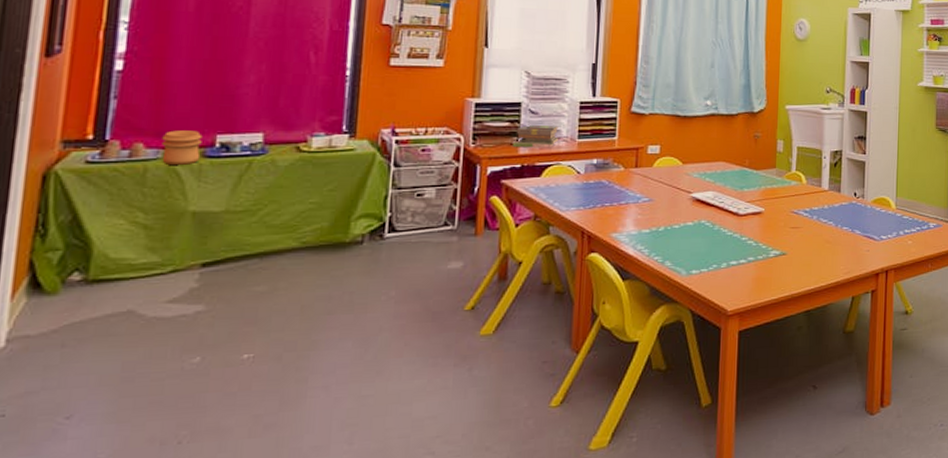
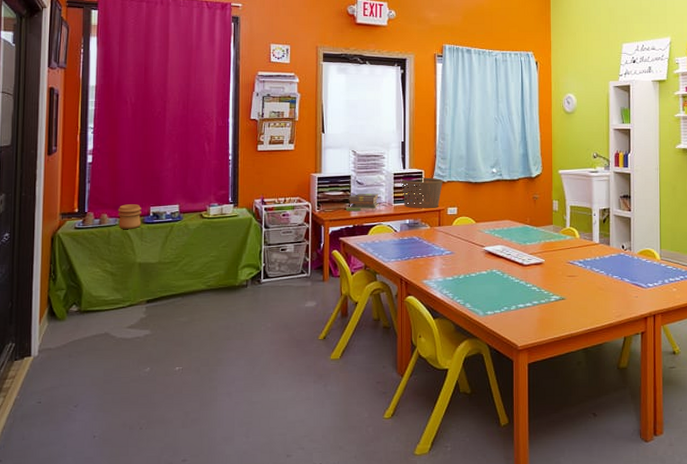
basket: none [588,108,646,147] -> present [400,177,445,209]

